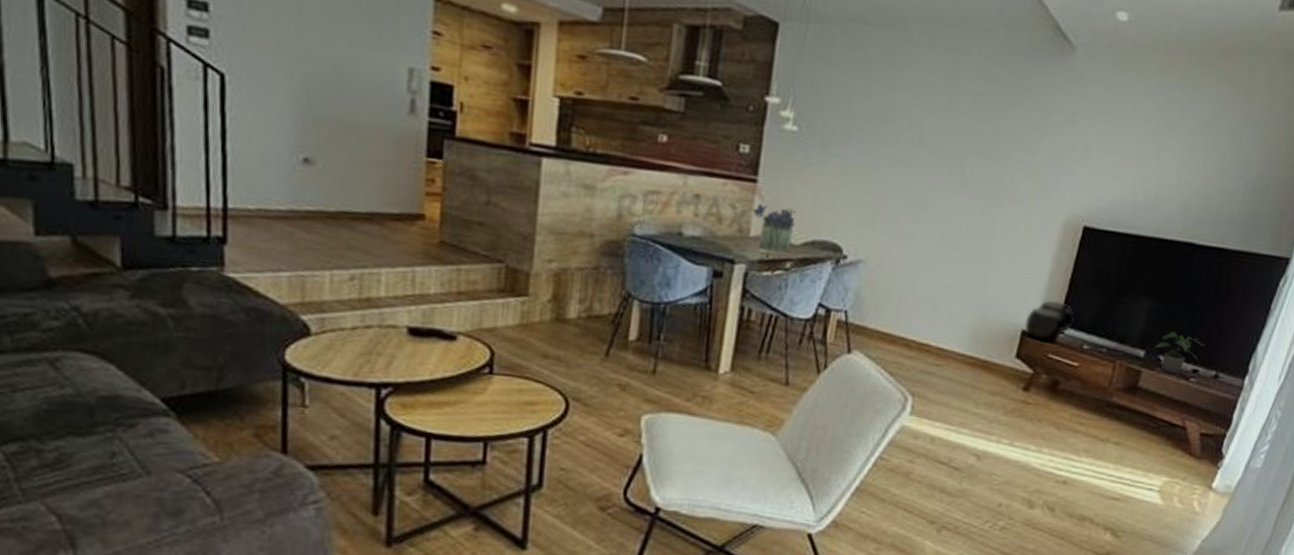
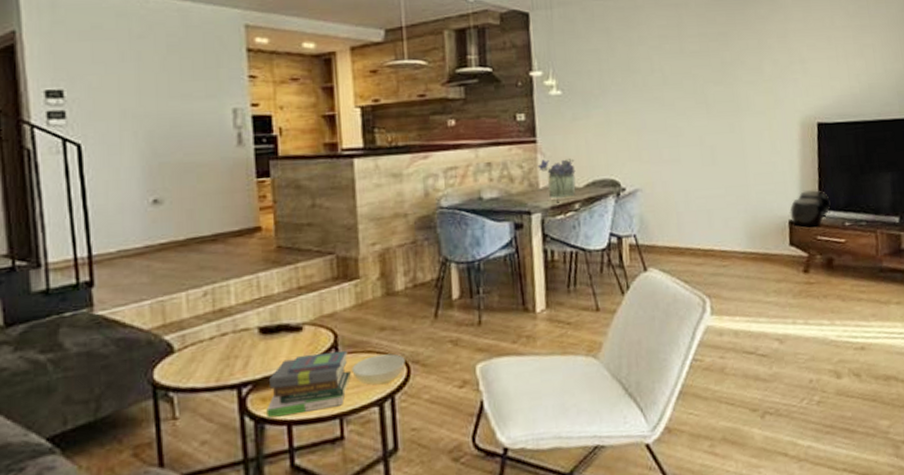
books: none [405,367,505,429] -> present [266,350,352,418]
bowl: none [505,383,565,417] -> present [352,353,405,387]

